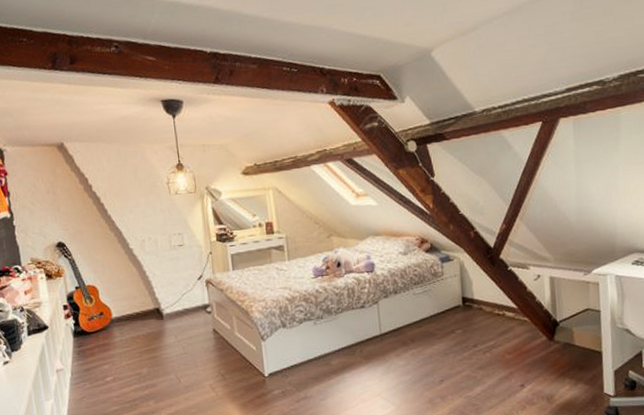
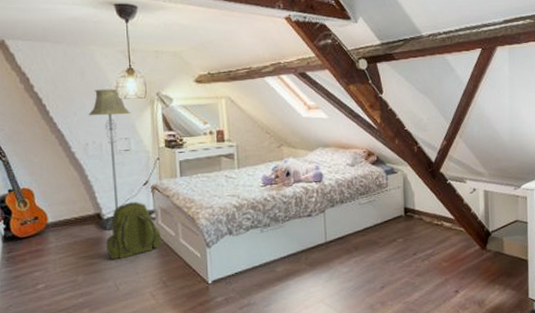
floor lamp: none [143,184,183,325] -> present [88,89,131,230]
backpack: none [166,296,218,354] -> present [106,202,162,260]

